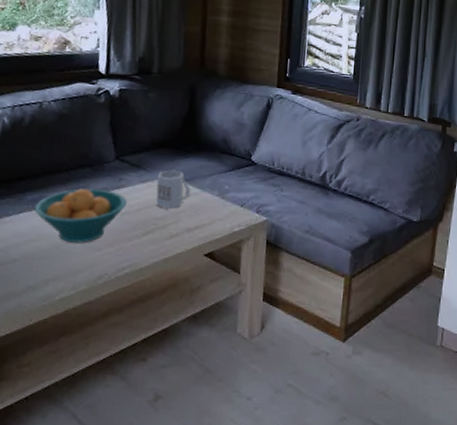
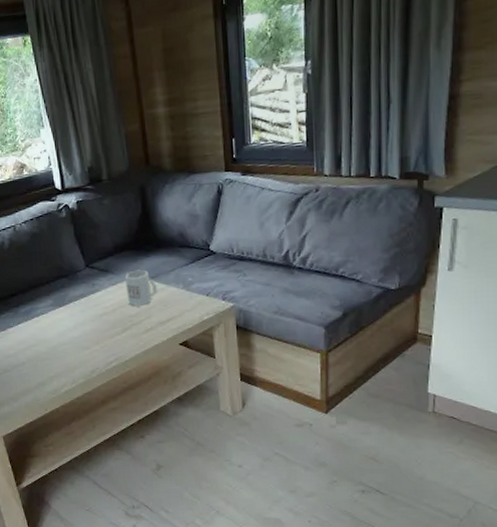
fruit bowl: present [34,188,127,243] -> none [29,296,103,345]

